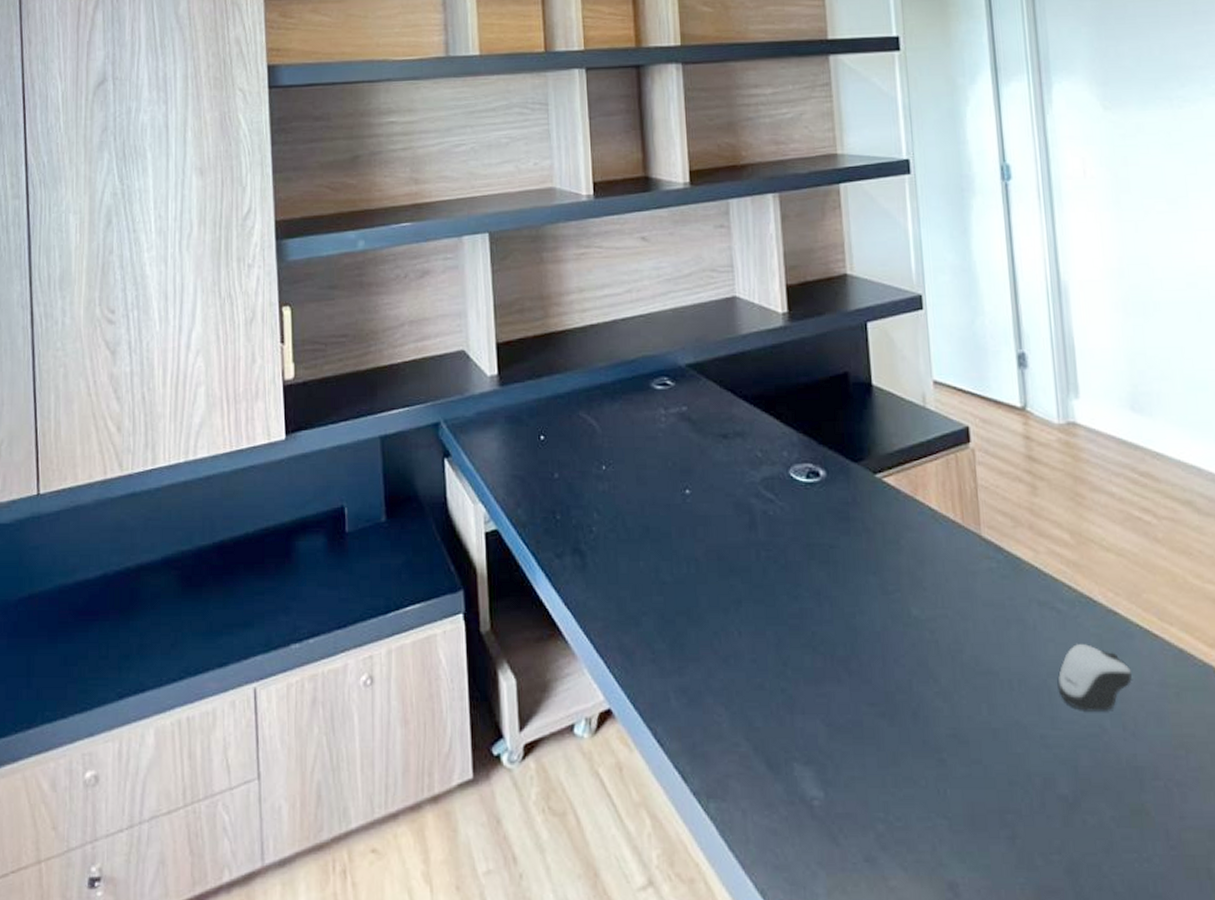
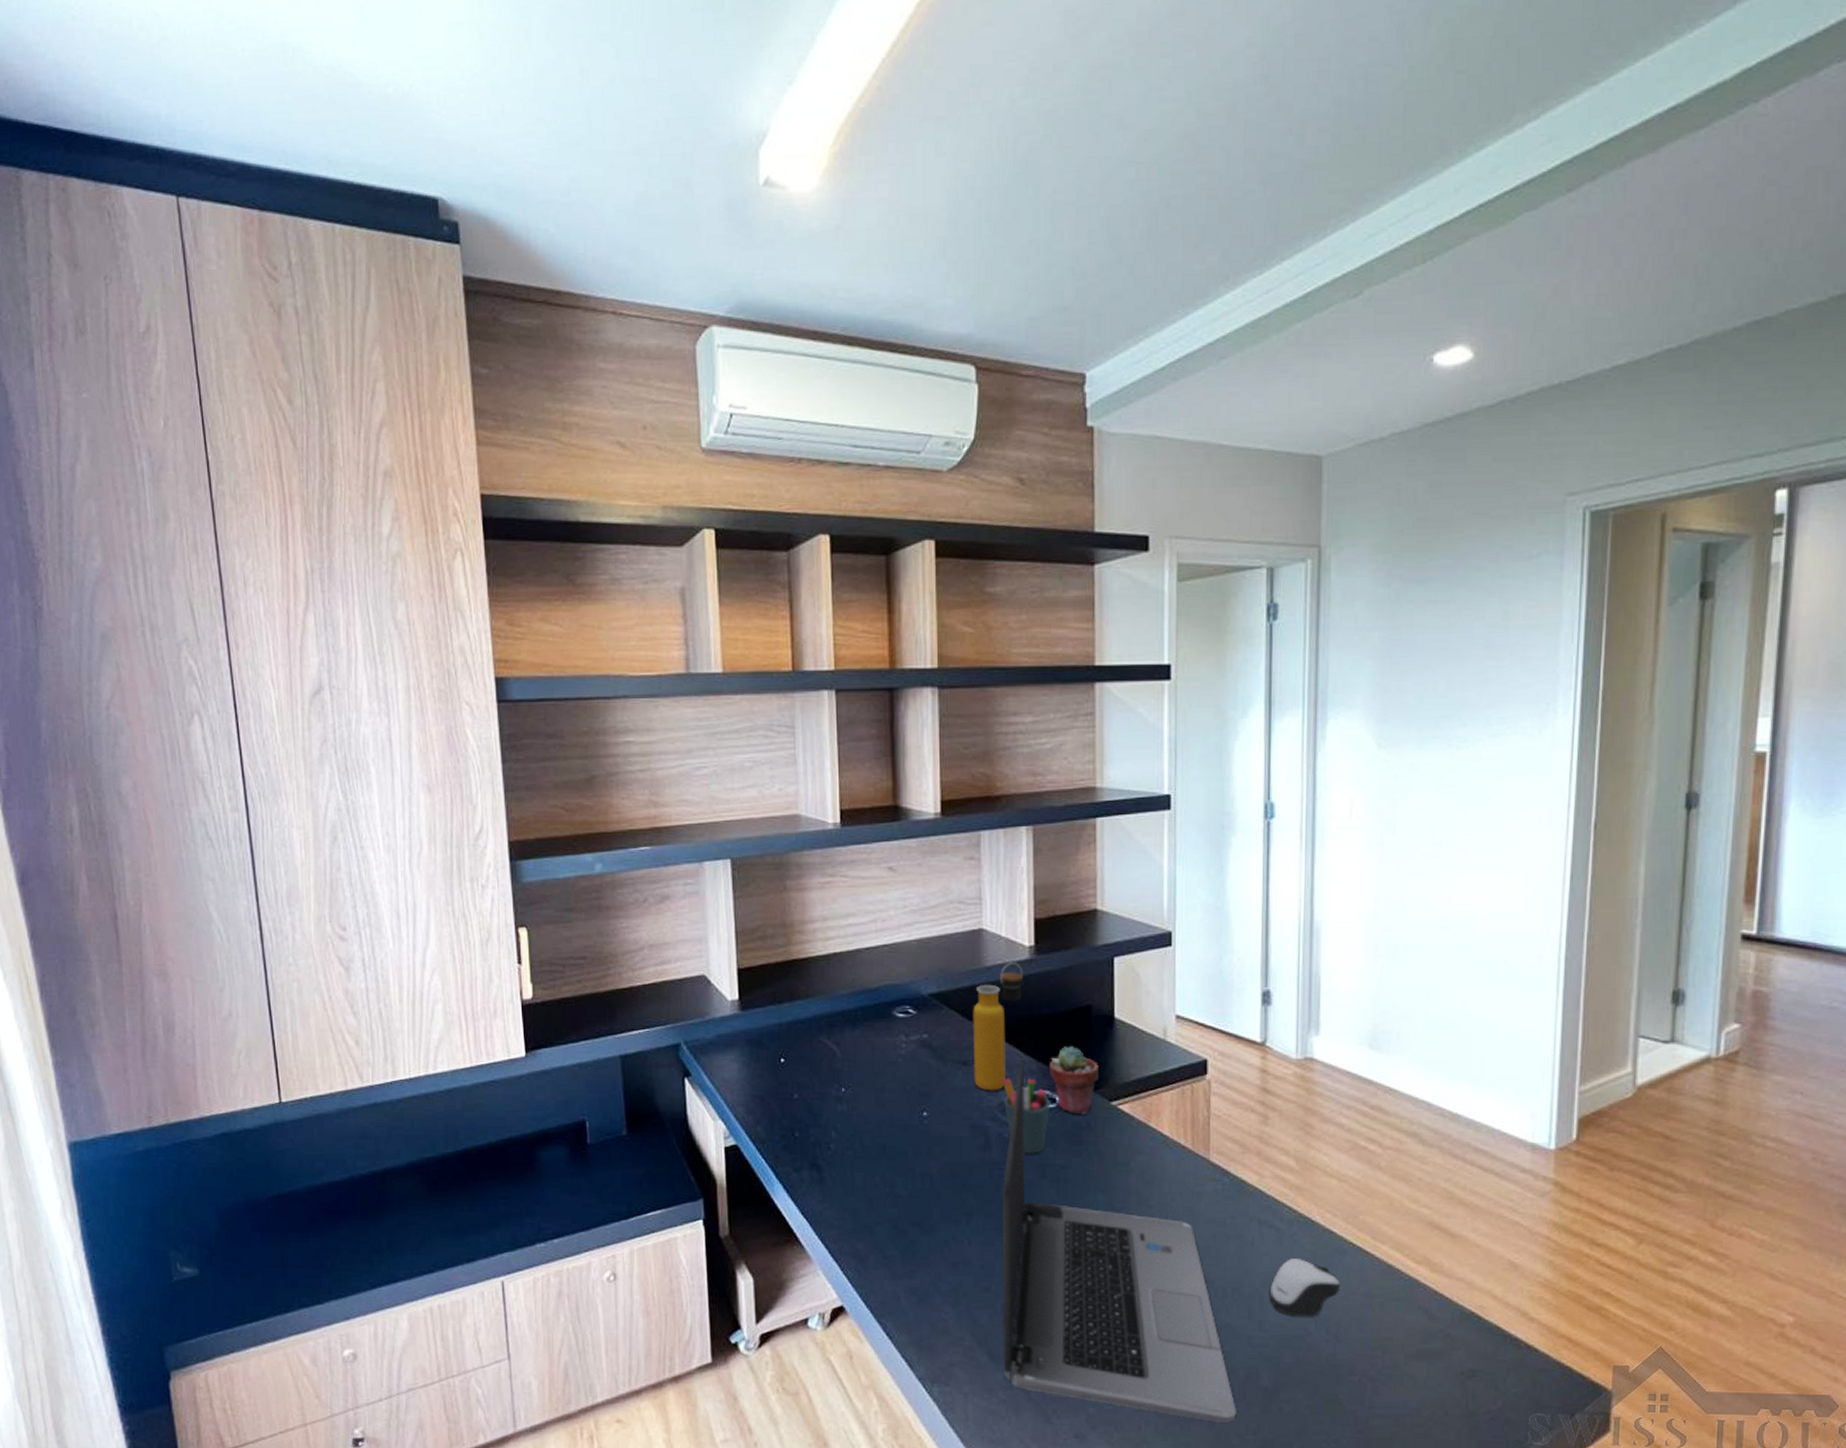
water bottle: none [730,330,780,466] -> present [972,962,1024,1091]
pen holder: none [764,451,815,533] -> present [1003,1078,1051,1154]
laptop computer: none [771,432,1037,840] -> present [1002,1061,1236,1423]
potted succulent: none [809,416,861,489] -> present [1048,1046,1099,1115]

